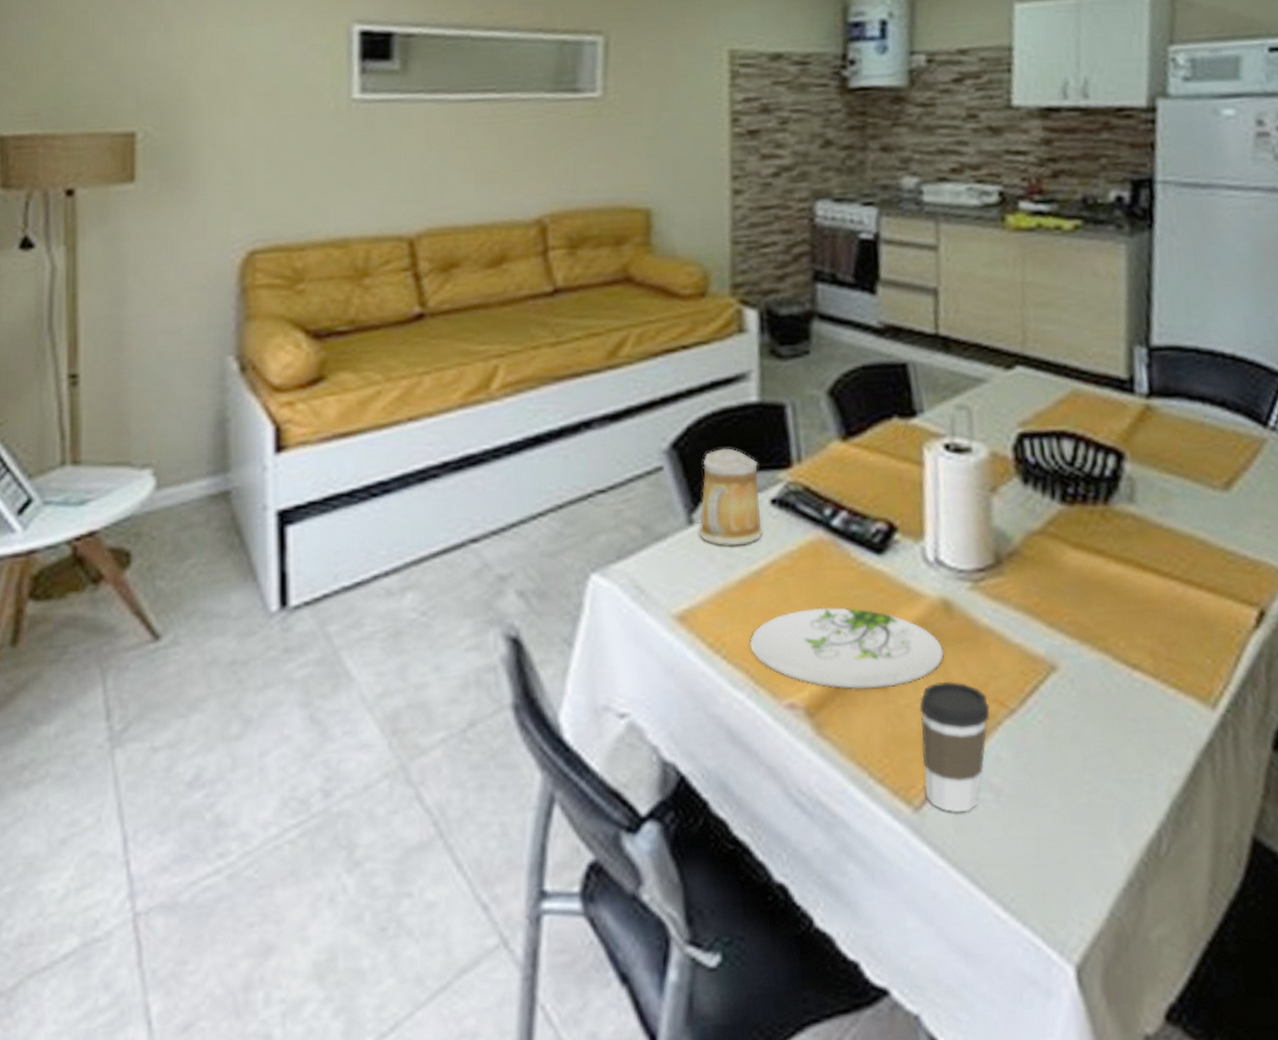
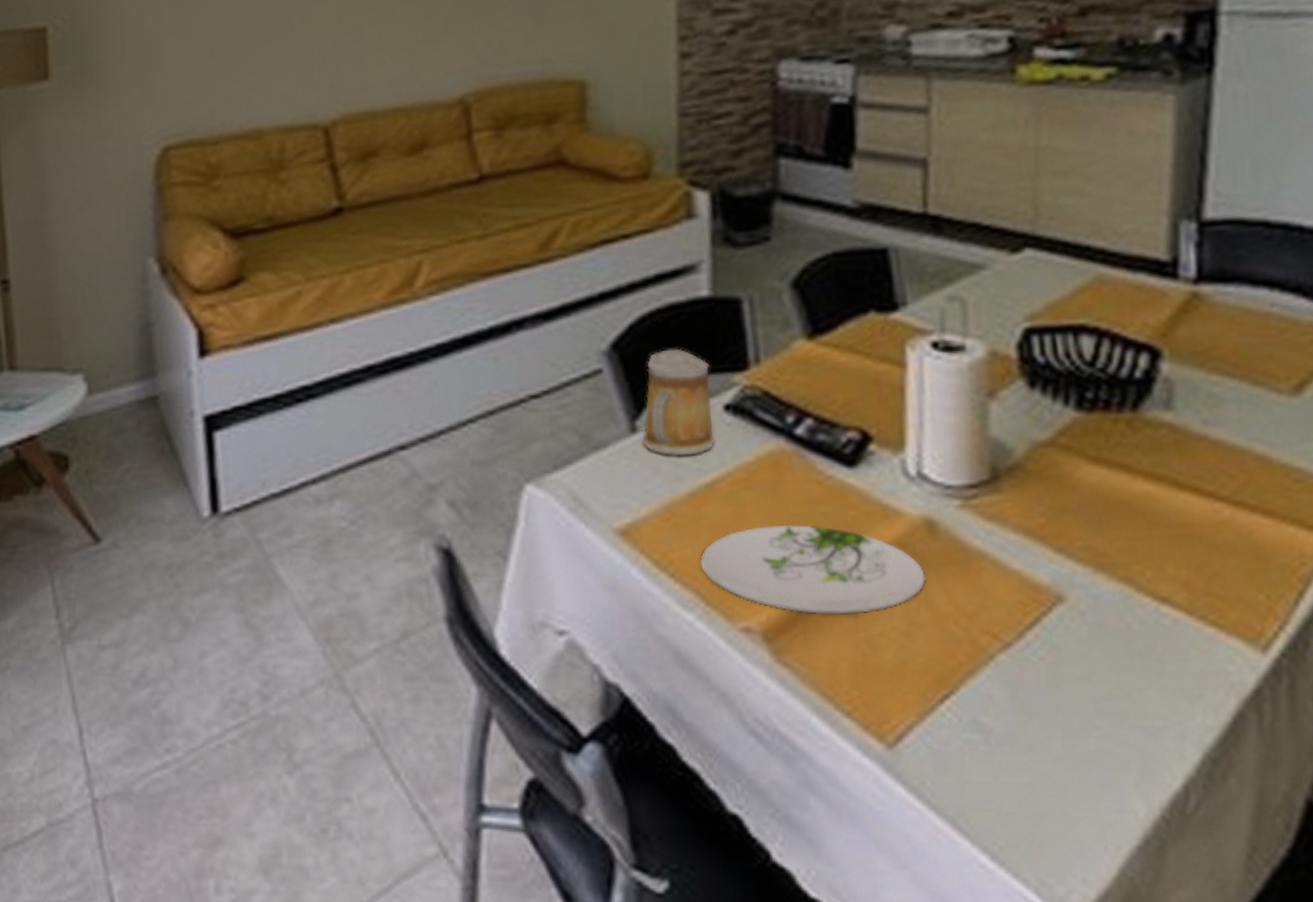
coffee cup: present [919,682,990,813] -> none [895,610,980,753]

